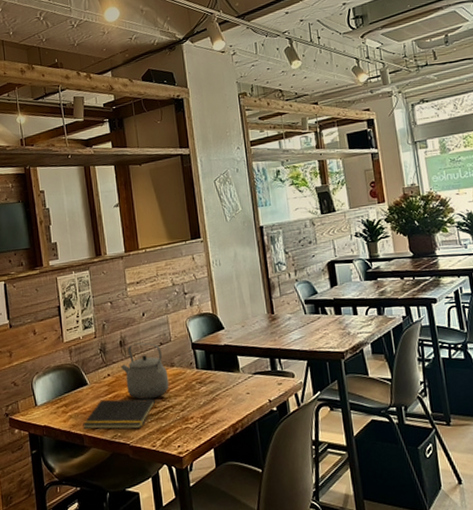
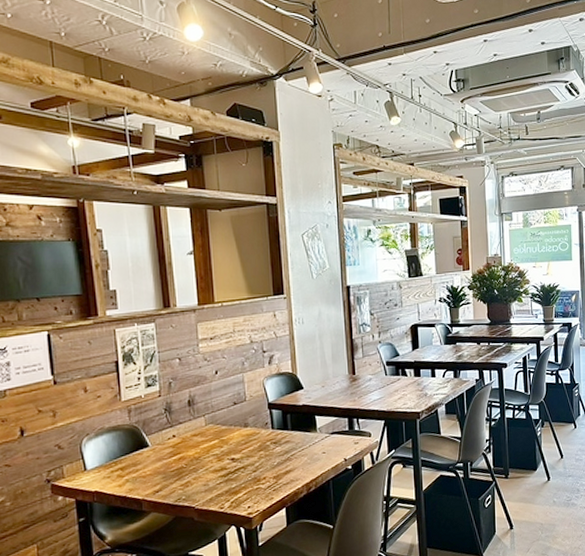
notepad: present [83,398,155,430] -> none [141,460,225,494]
tea kettle: present [121,342,169,400] -> none [189,402,242,461]

